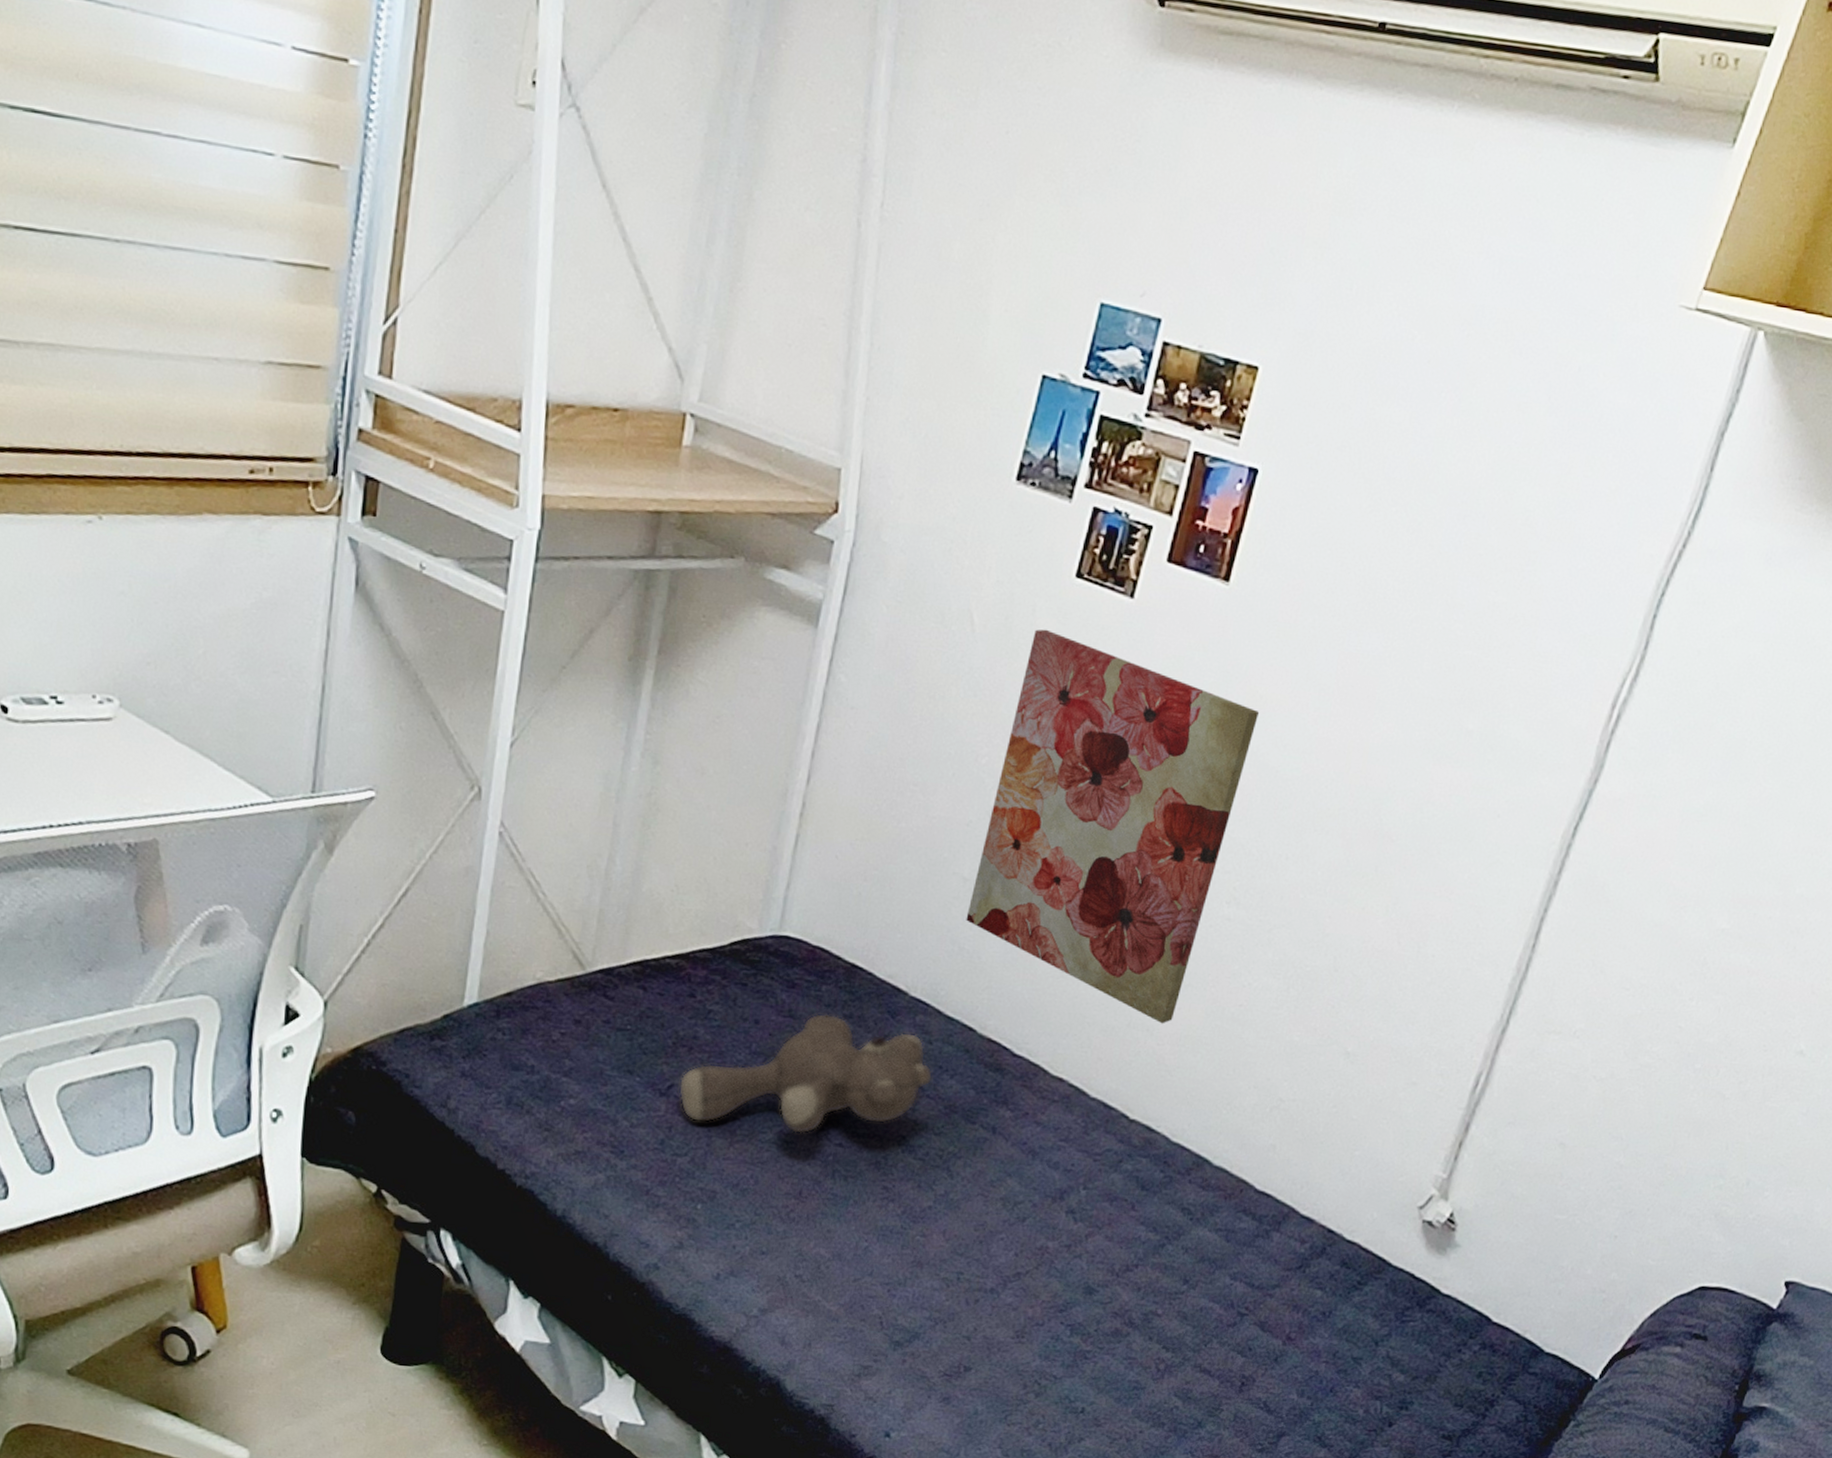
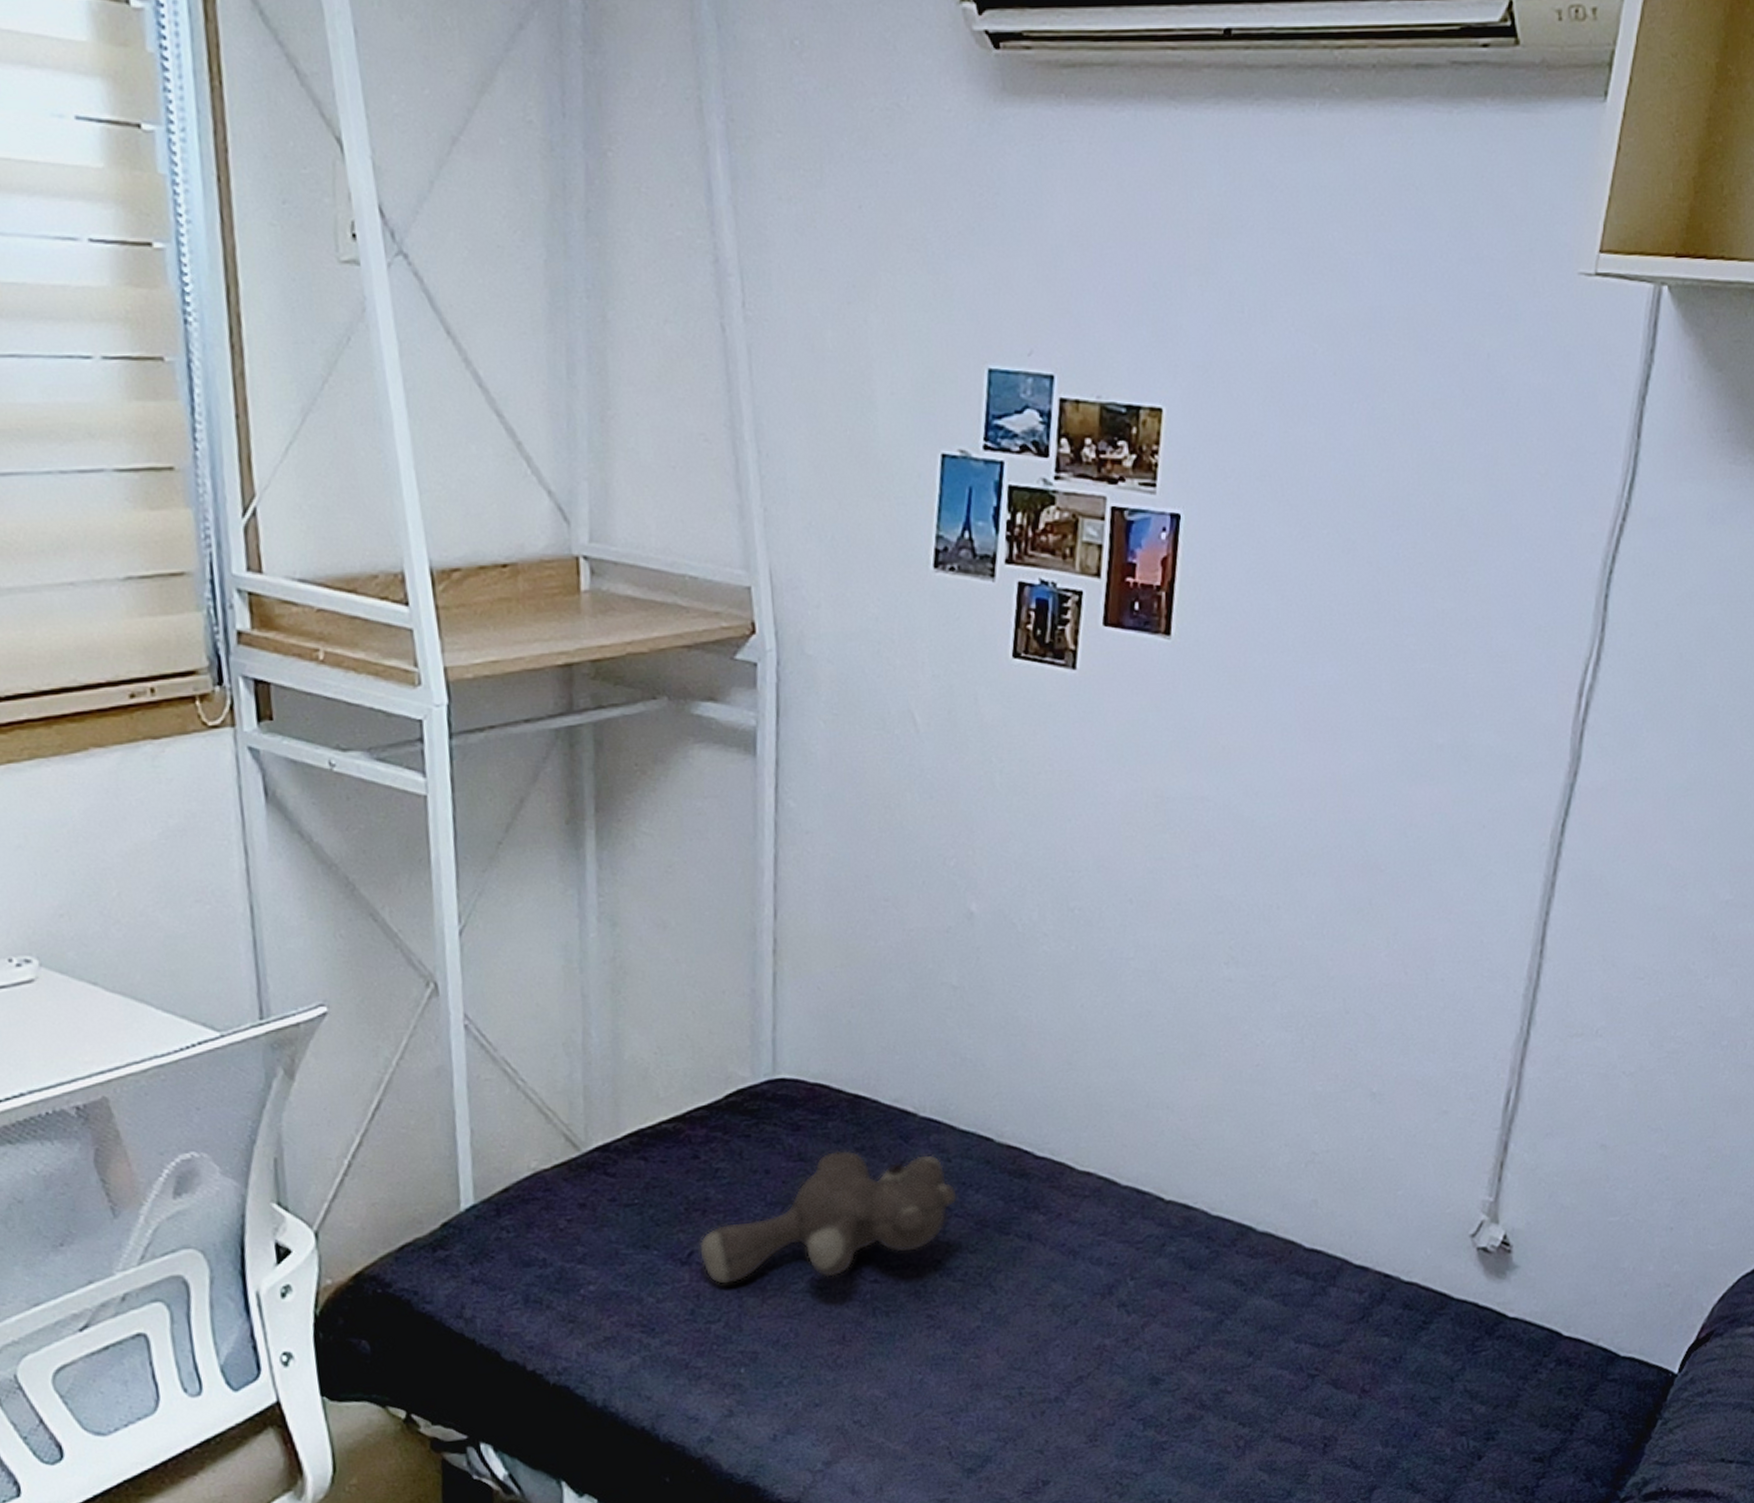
wall art: present [966,629,1260,1024] -> none [962,716,1225,1099]

